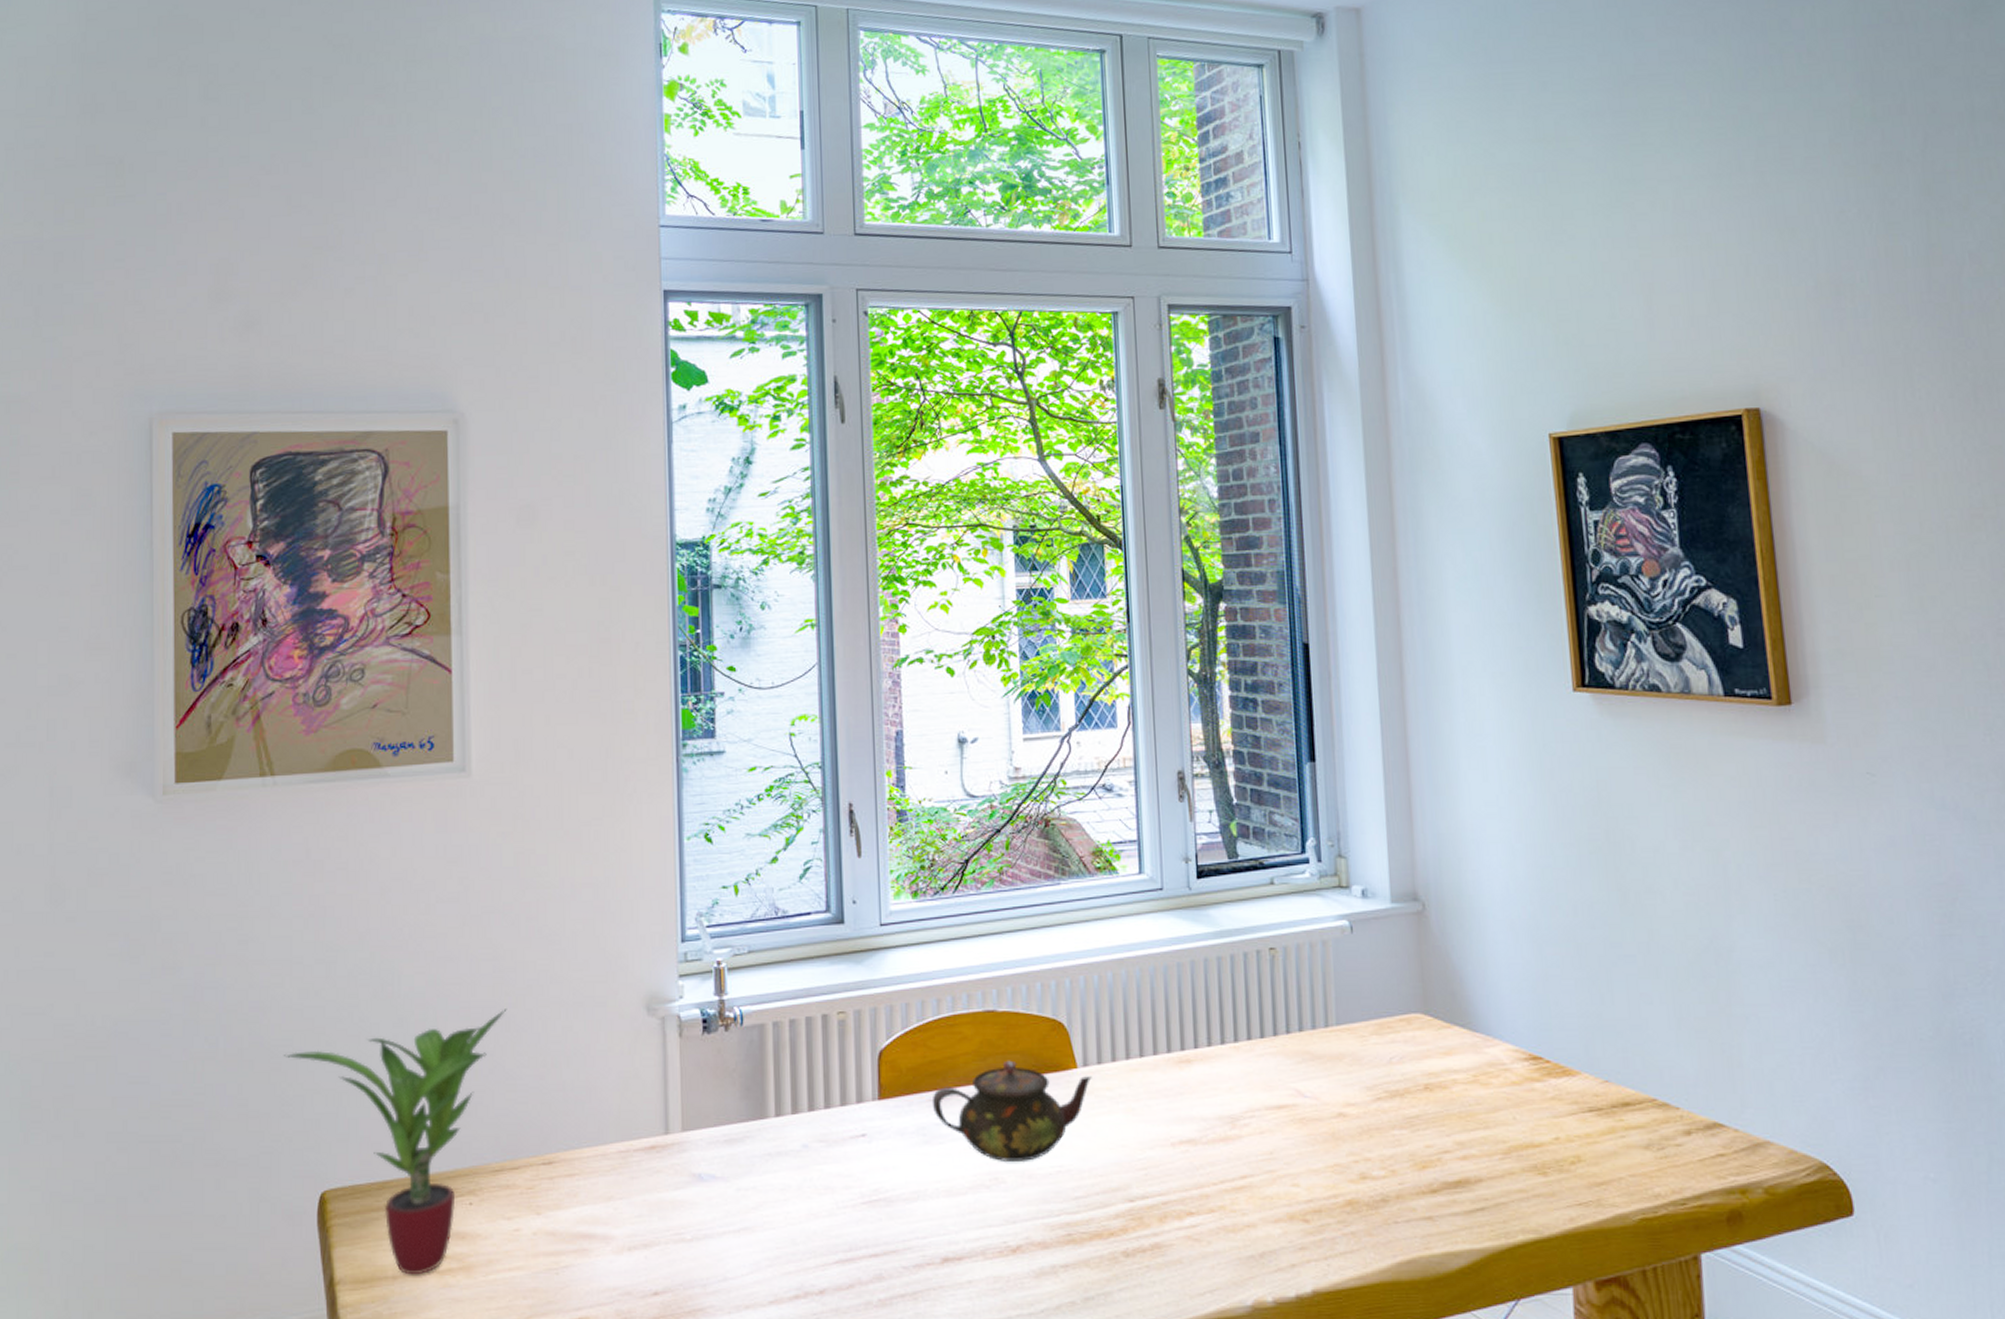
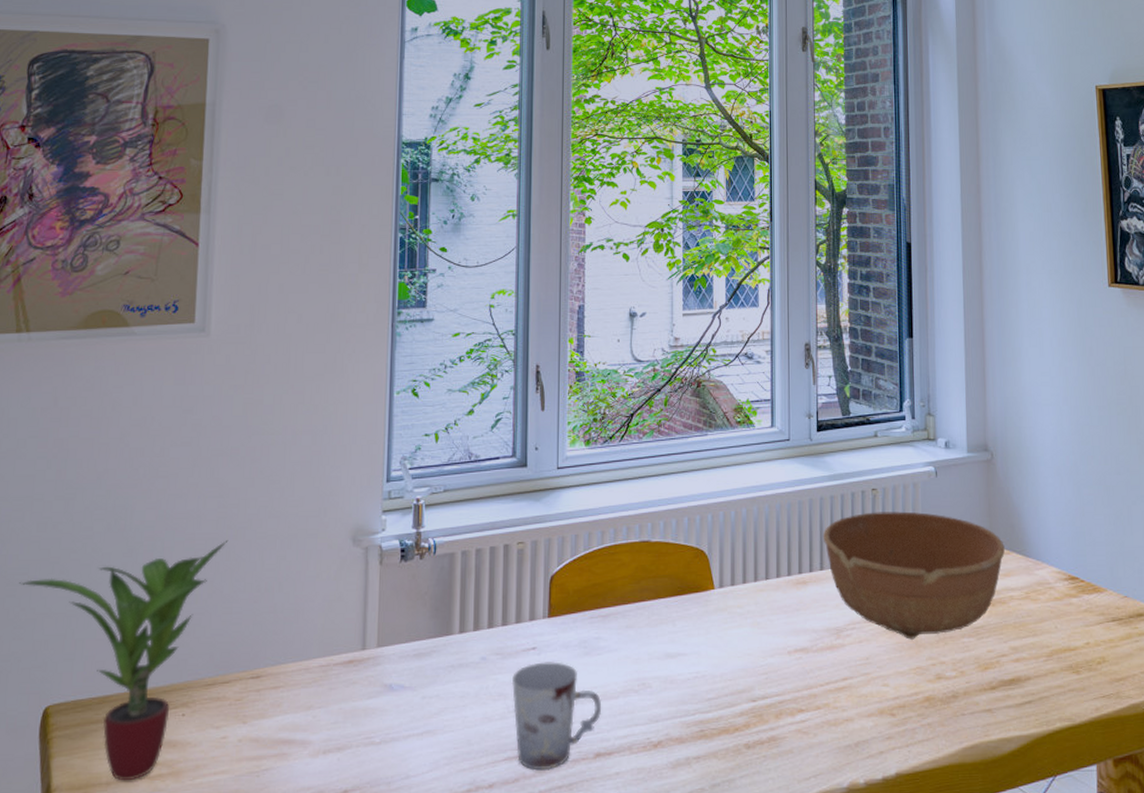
cup: none [840,1151,948,1276] -> present [512,662,602,771]
teapot: present [931,1060,1092,1161] -> none [593,583,726,669]
bowl: none [1209,975,1444,1131] -> present [822,511,1005,640]

